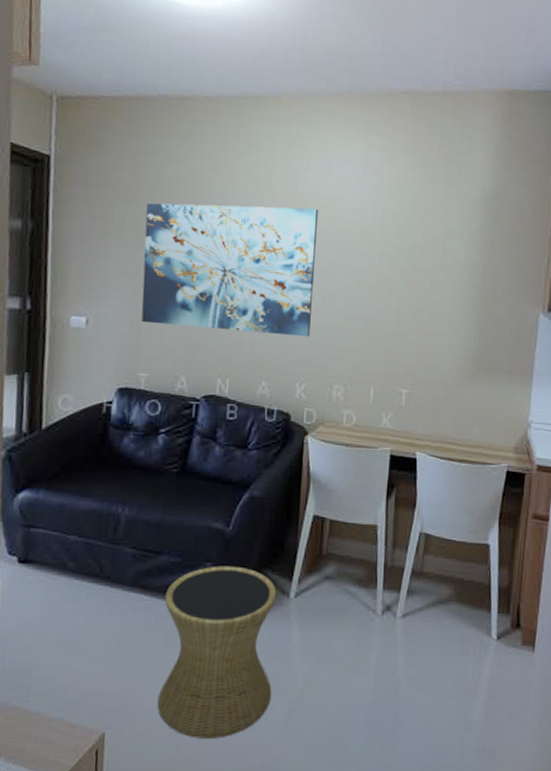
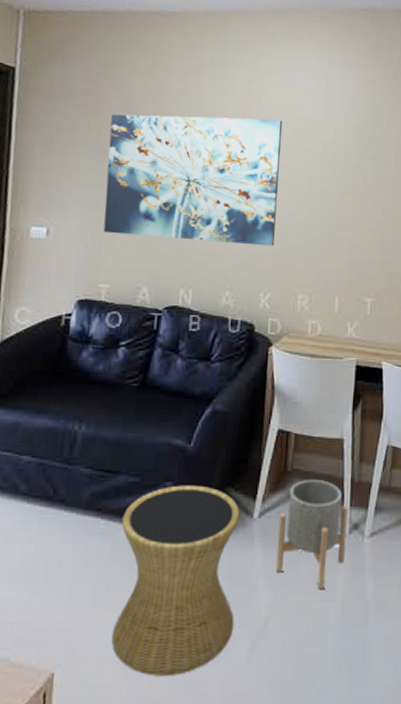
planter: none [311,562,381,666] -> present [275,479,348,590]

